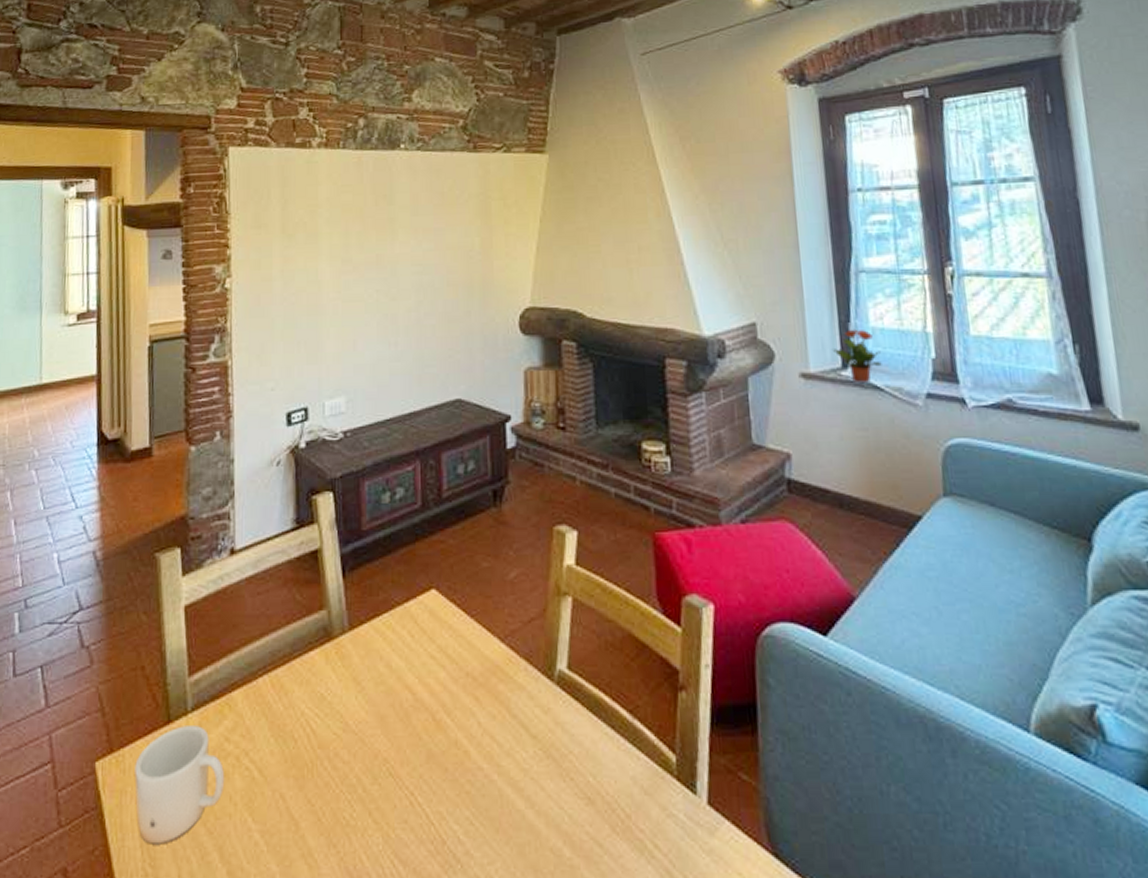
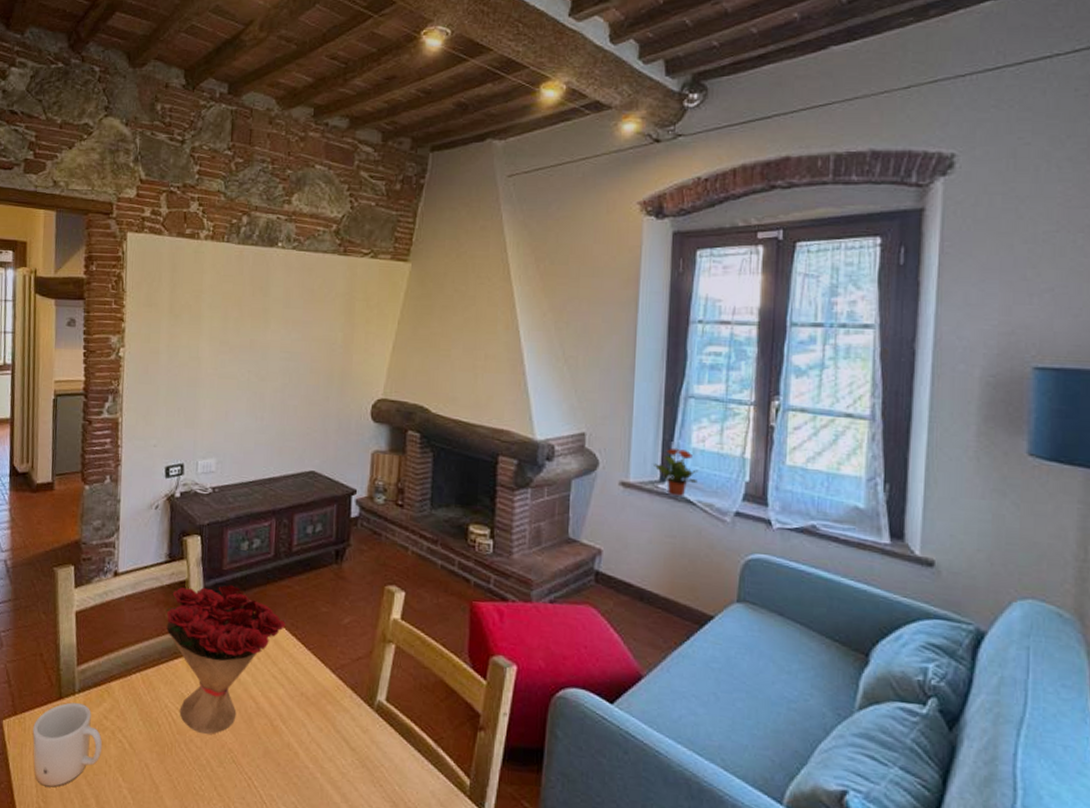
flower bouquet: none [296,548,441,744] -> present [166,585,286,735]

